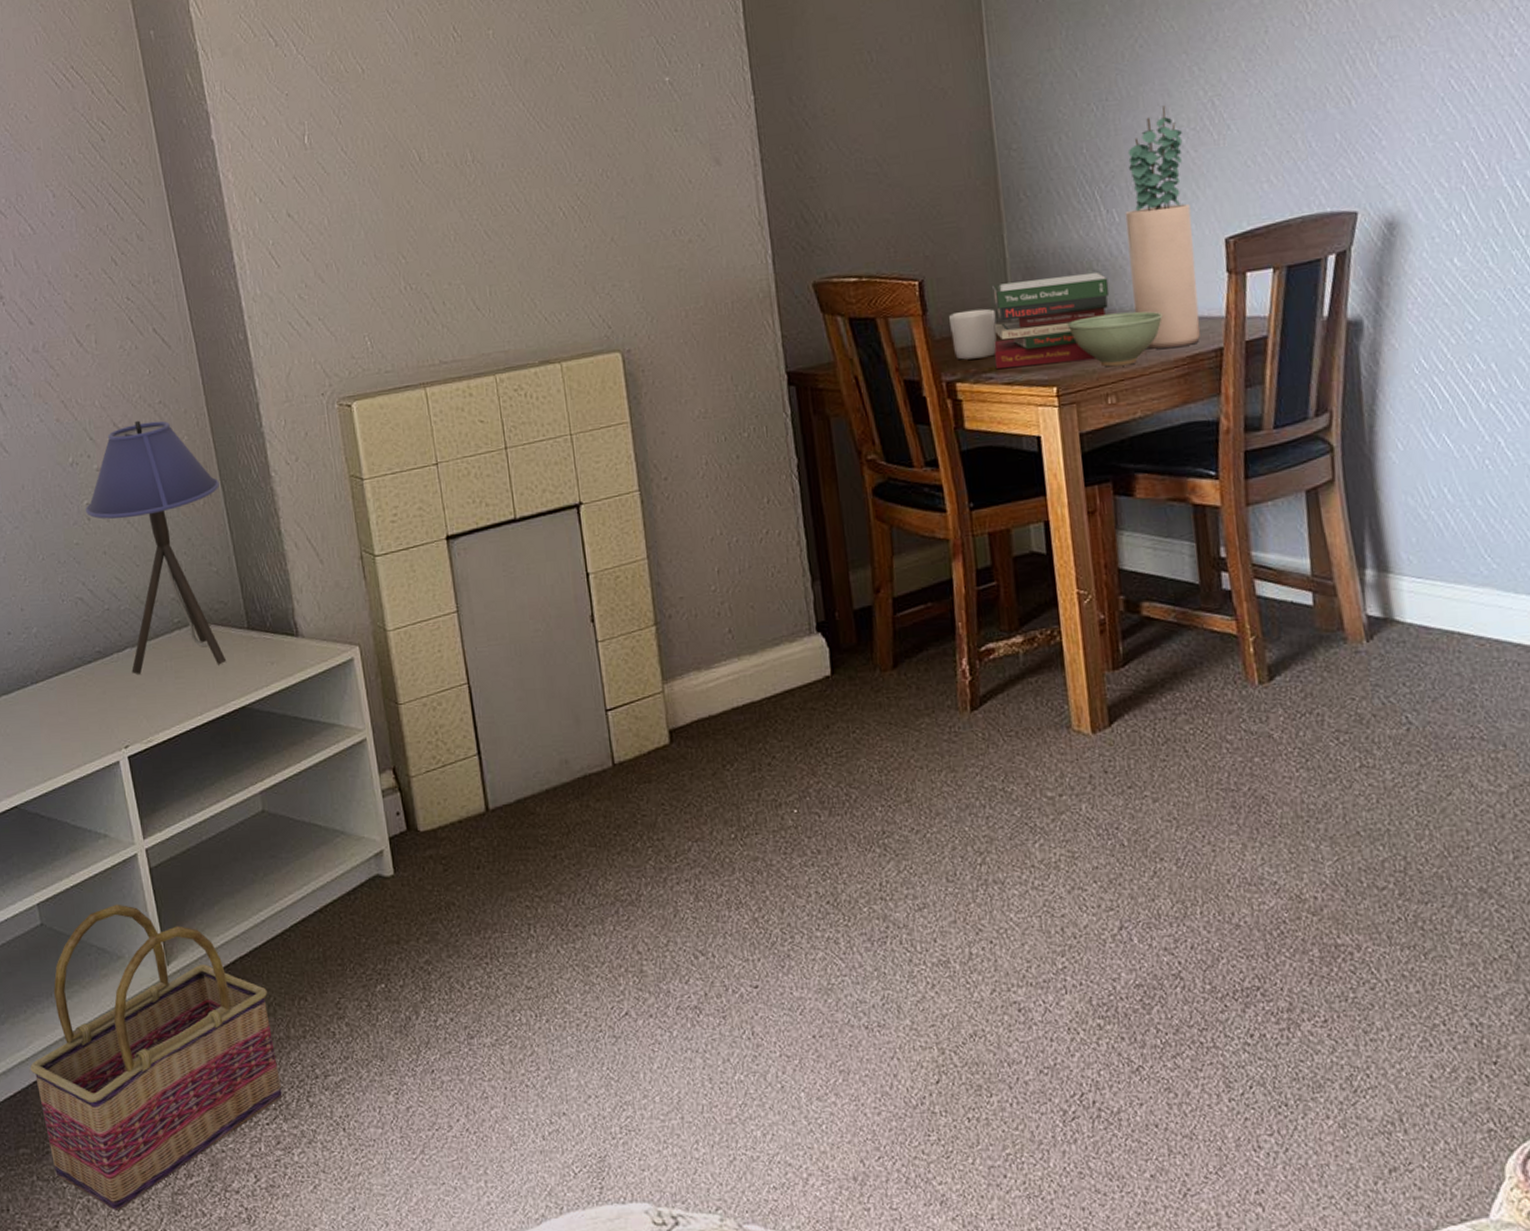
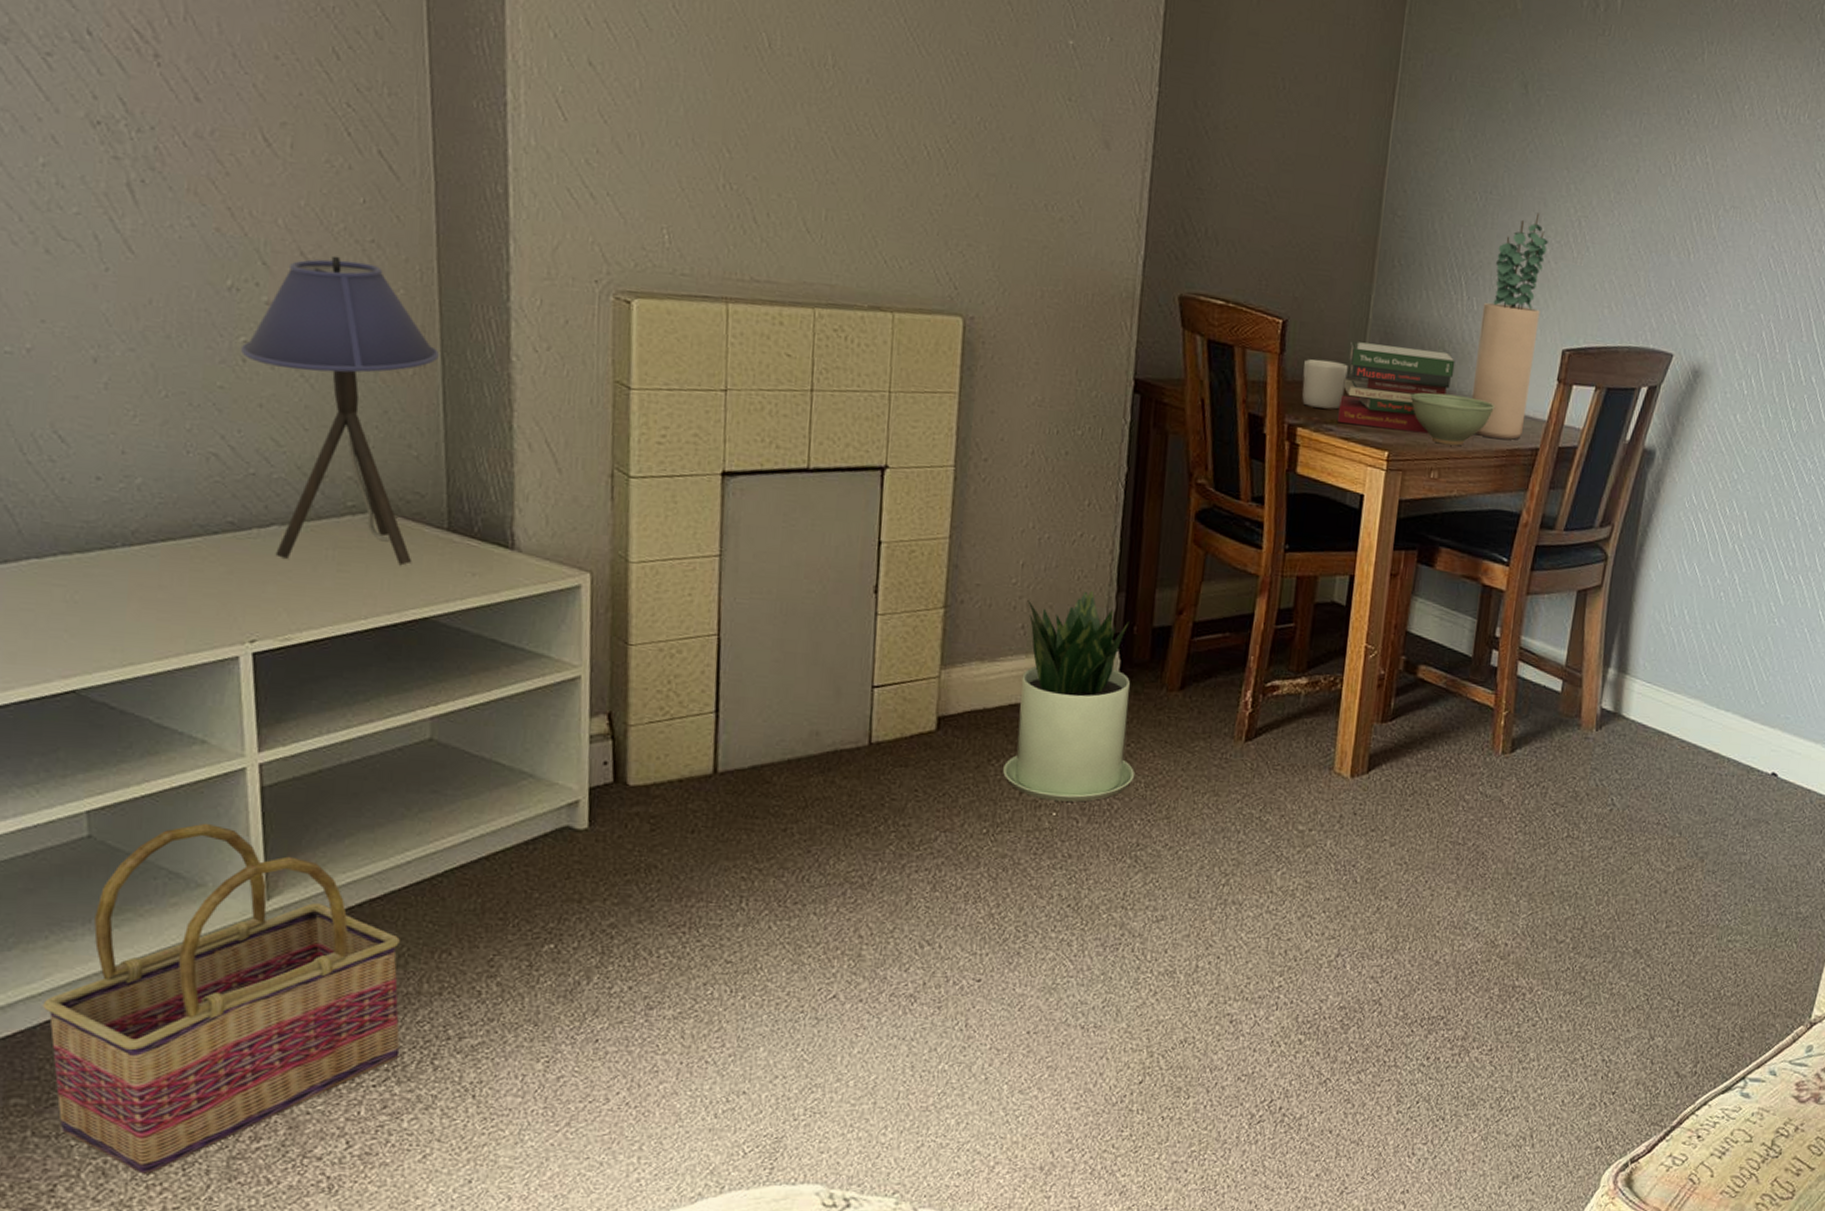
planter: none [729,585,866,798] -> present [1003,591,1134,802]

